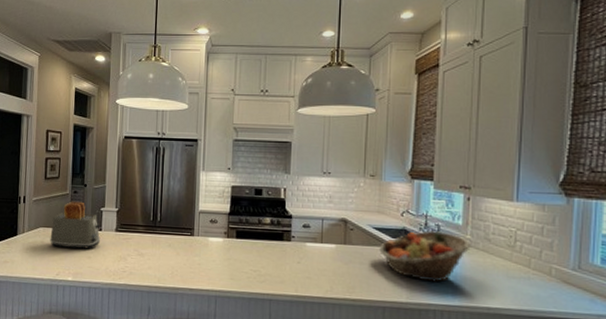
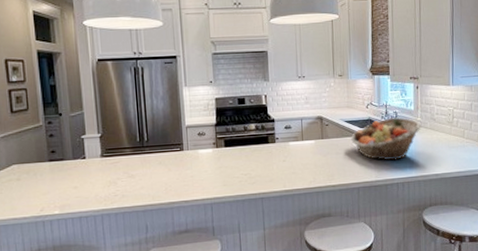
toaster: present [50,201,101,249] -> none [27,132,86,183]

